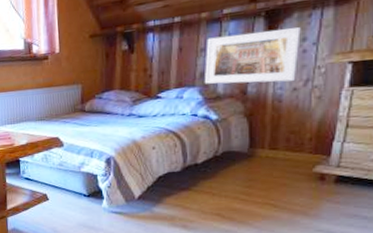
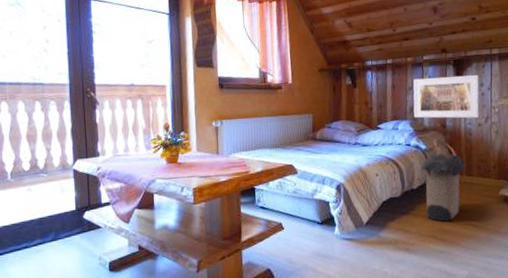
laundry hamper: none [207,107,269,200] -> present [420,138,466,222]

